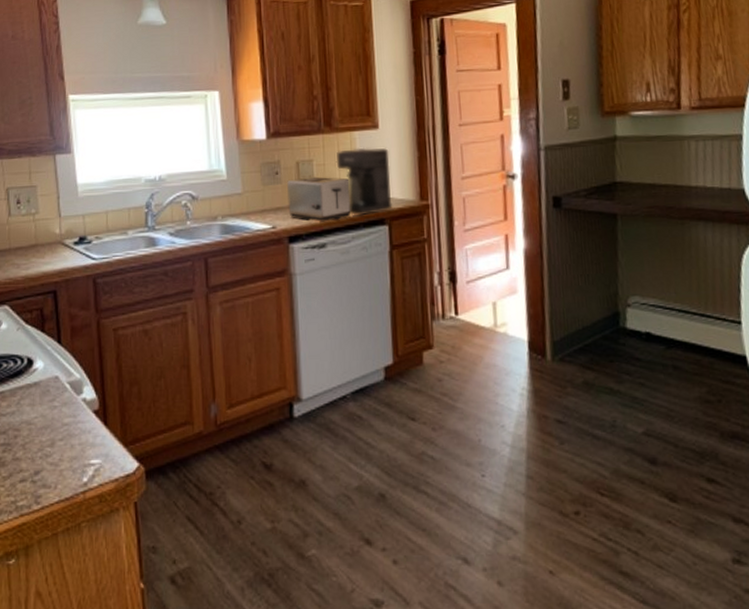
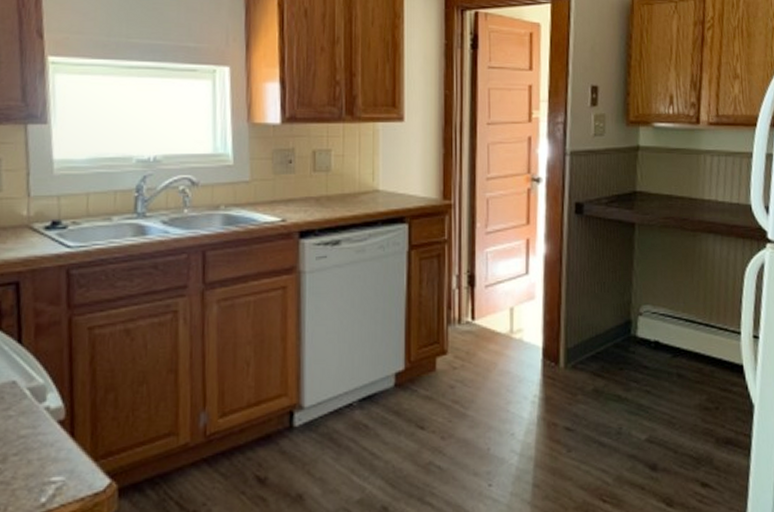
toaster: present [287,176,351,222] -> none [301,168,370,217]
coffee maker: present [336,147,393,216] -> none [356,140,414,213]

